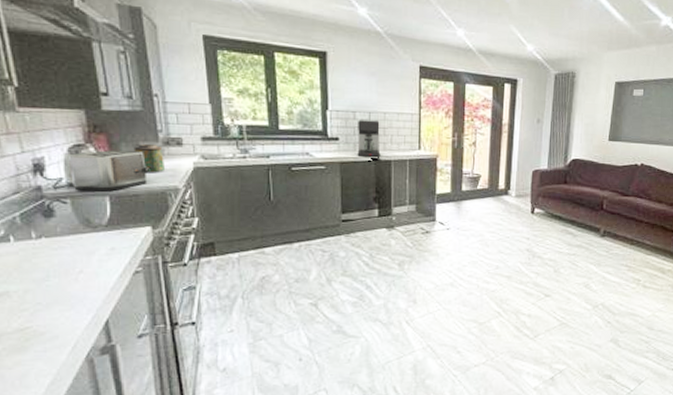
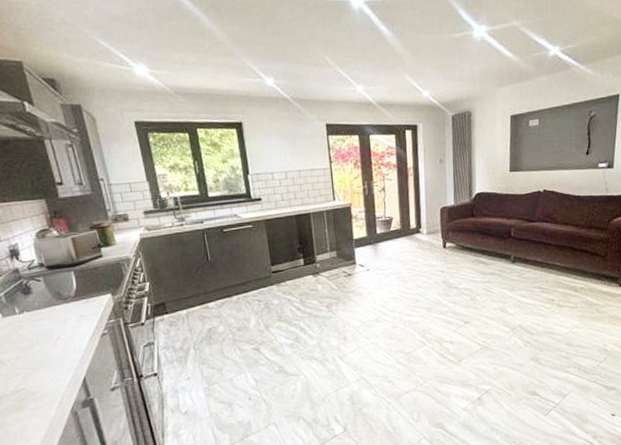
coffee maker: present [357,120,381,158] -> none [276,179,300,214]

